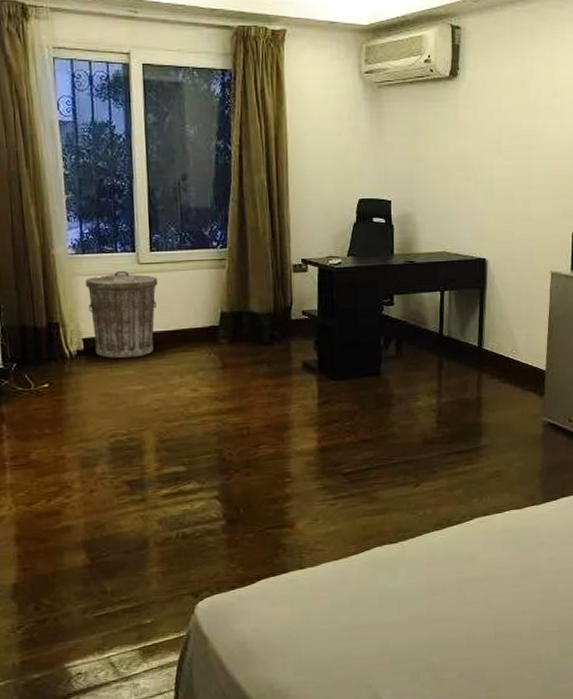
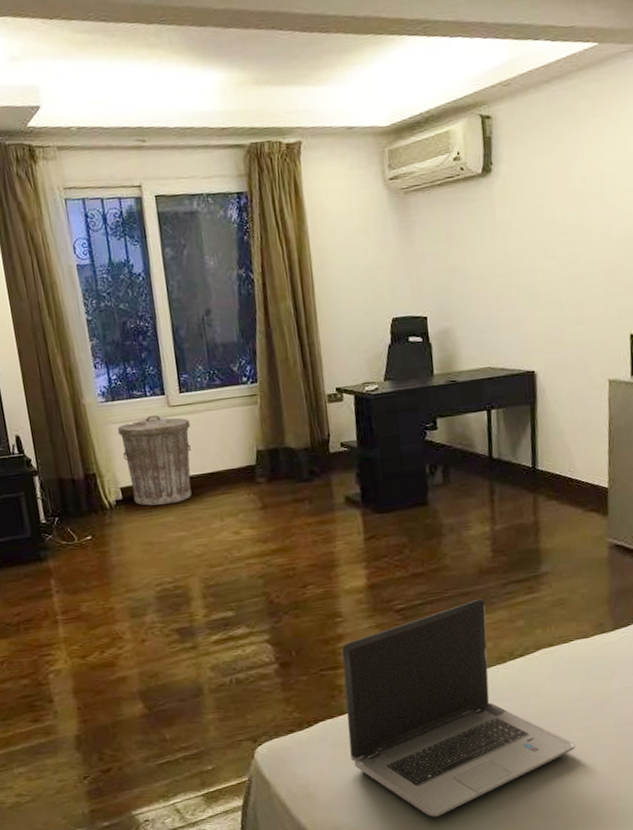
laptop computer: none [288,466,503,677] -> present [342,598,576,817]

